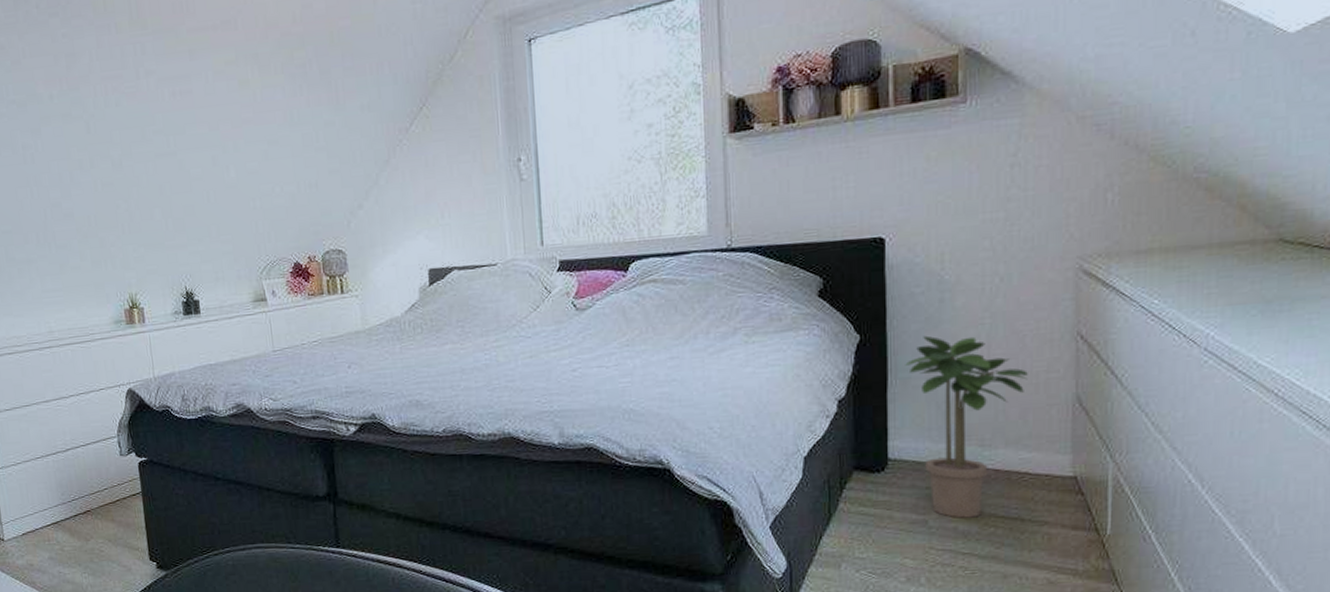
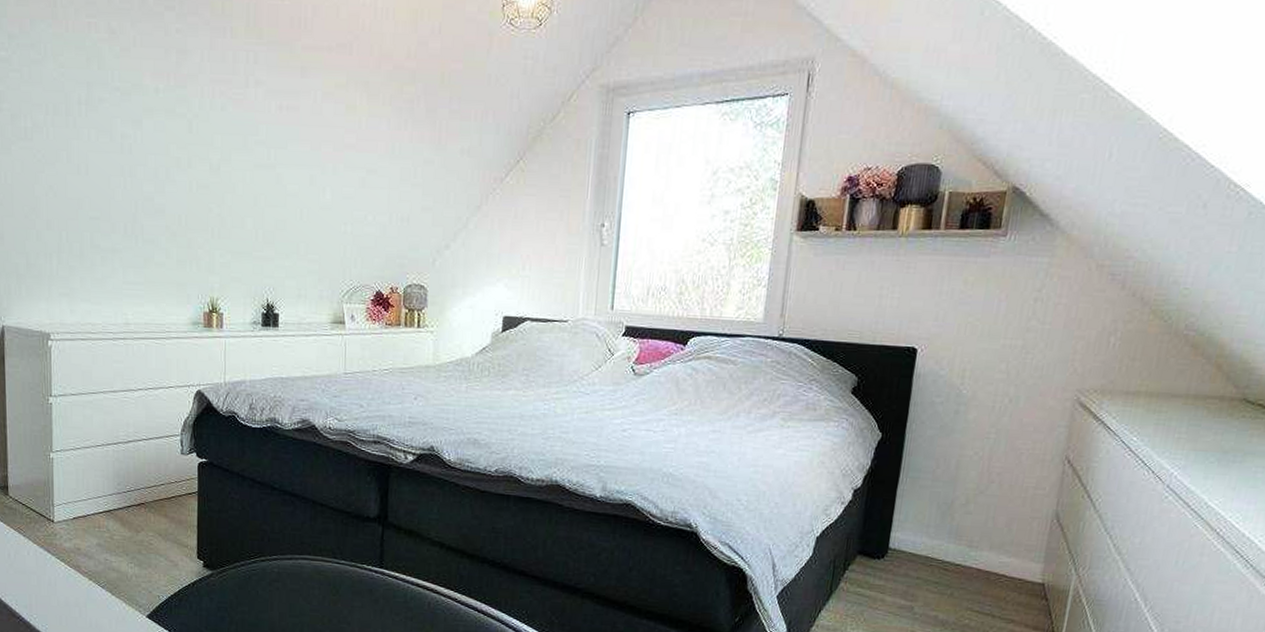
potted plant: present [905,335,1028,518] -> none [916,441,1019,609]

